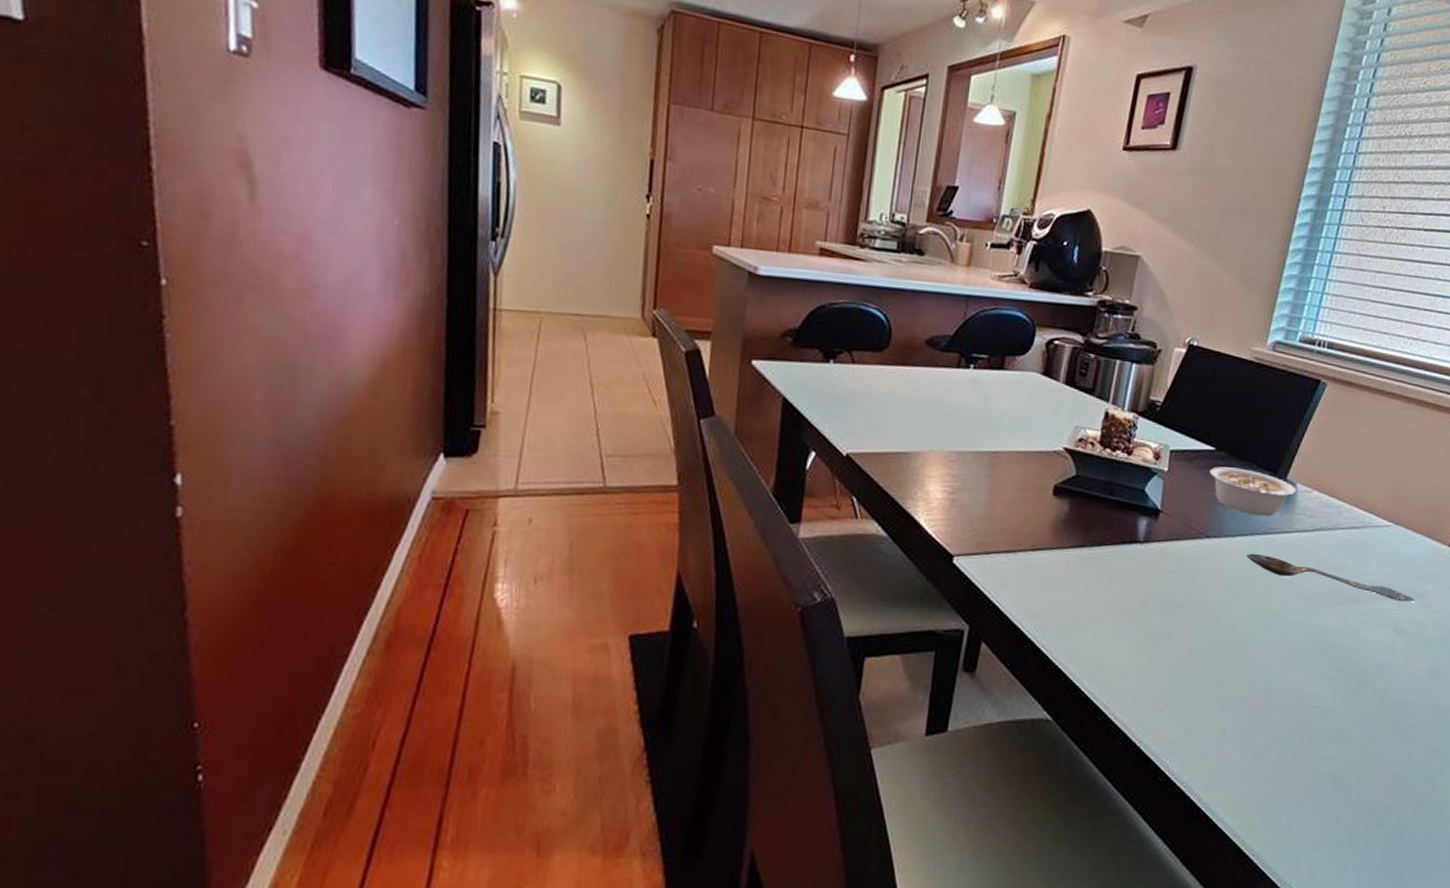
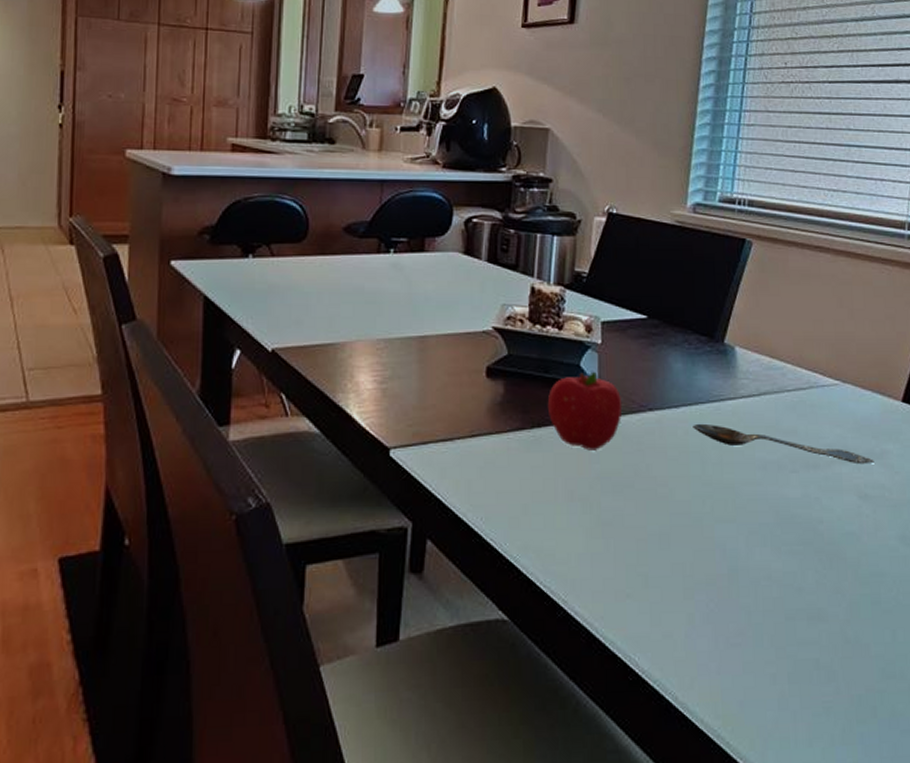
fruit: none [1109,496,1182,571] -> present [547,371,623,451]
legume: present [1209,466,1316,517] -> none [644,335,756,384]

